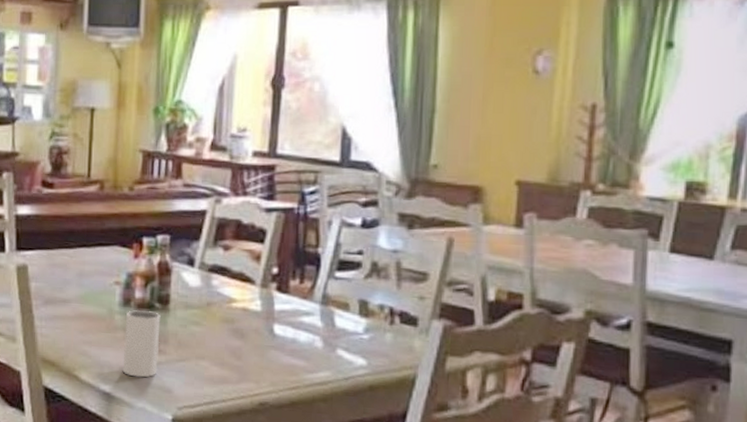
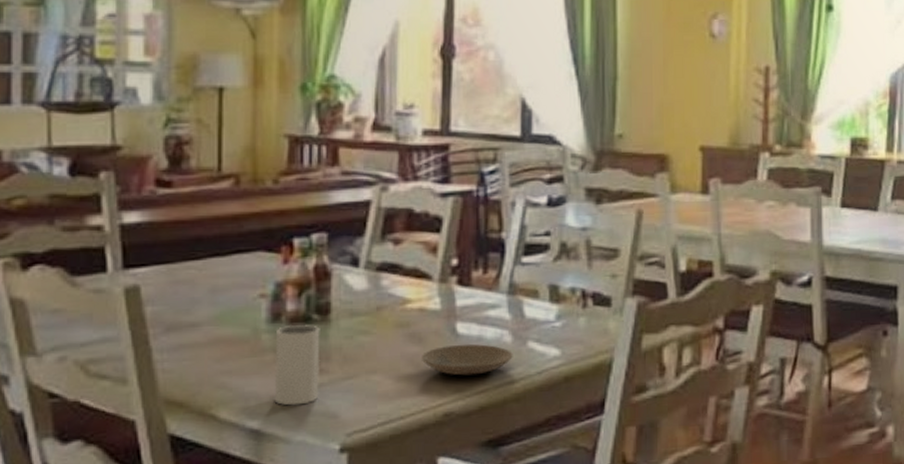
plate: none [242,343,323,373] -> present [421,344,513,376]

